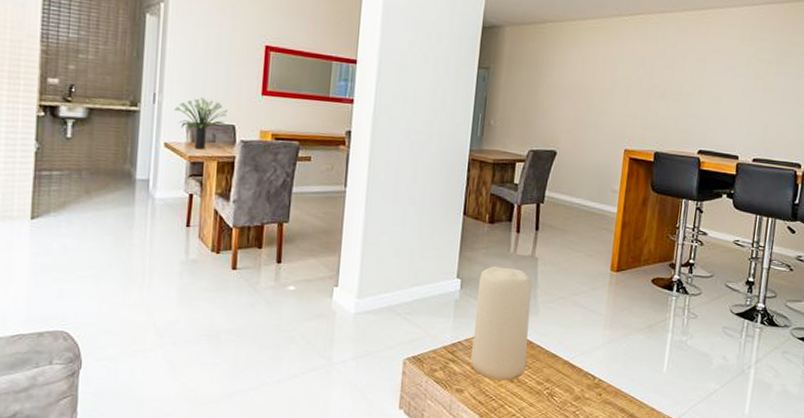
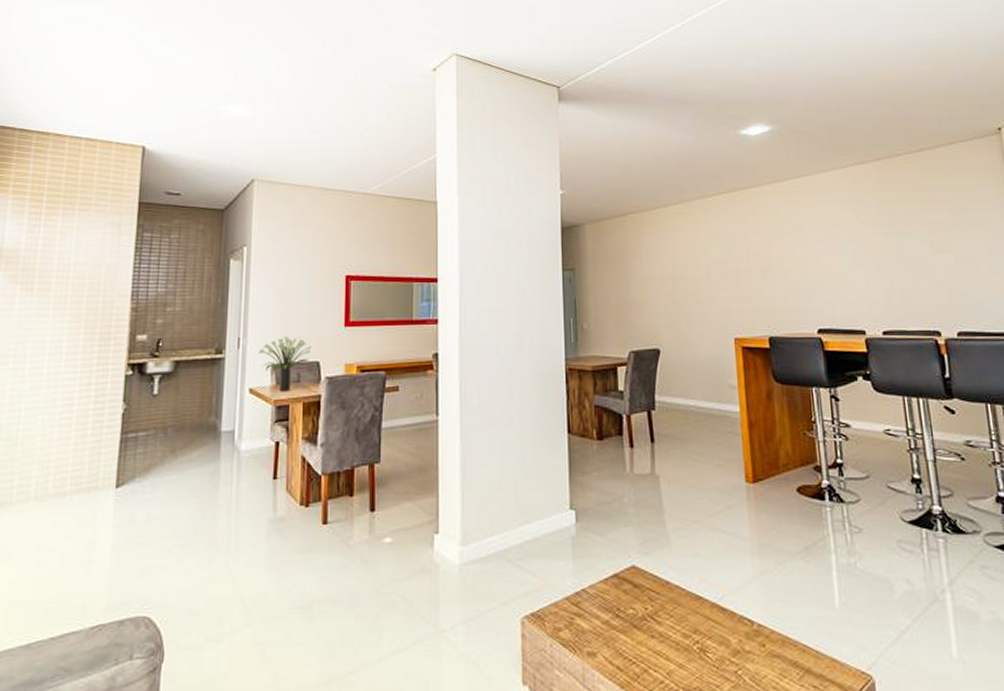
candle: present [470,266,532,381] -> none [595,490,667,637]

